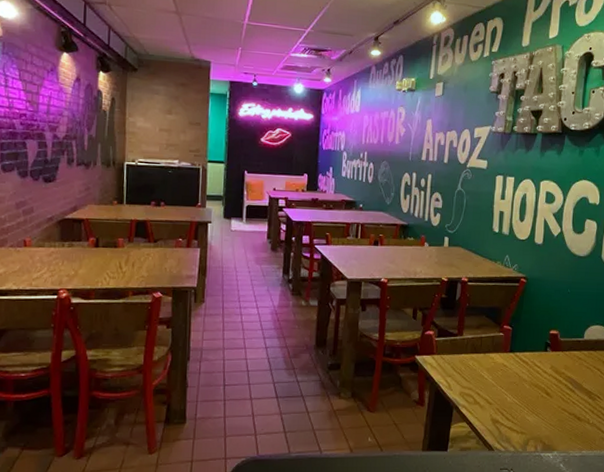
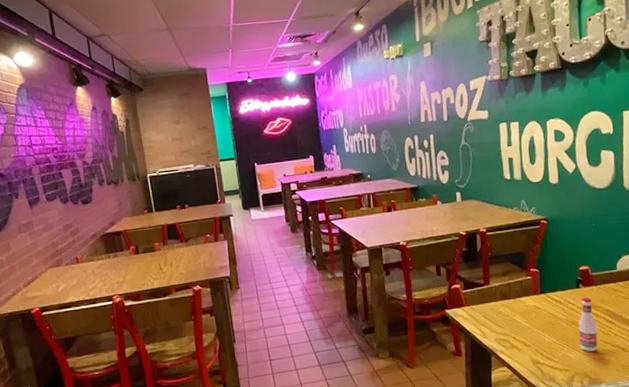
tabasco sauce: none [539,361,558,417] -> present [578,297,598,352]

